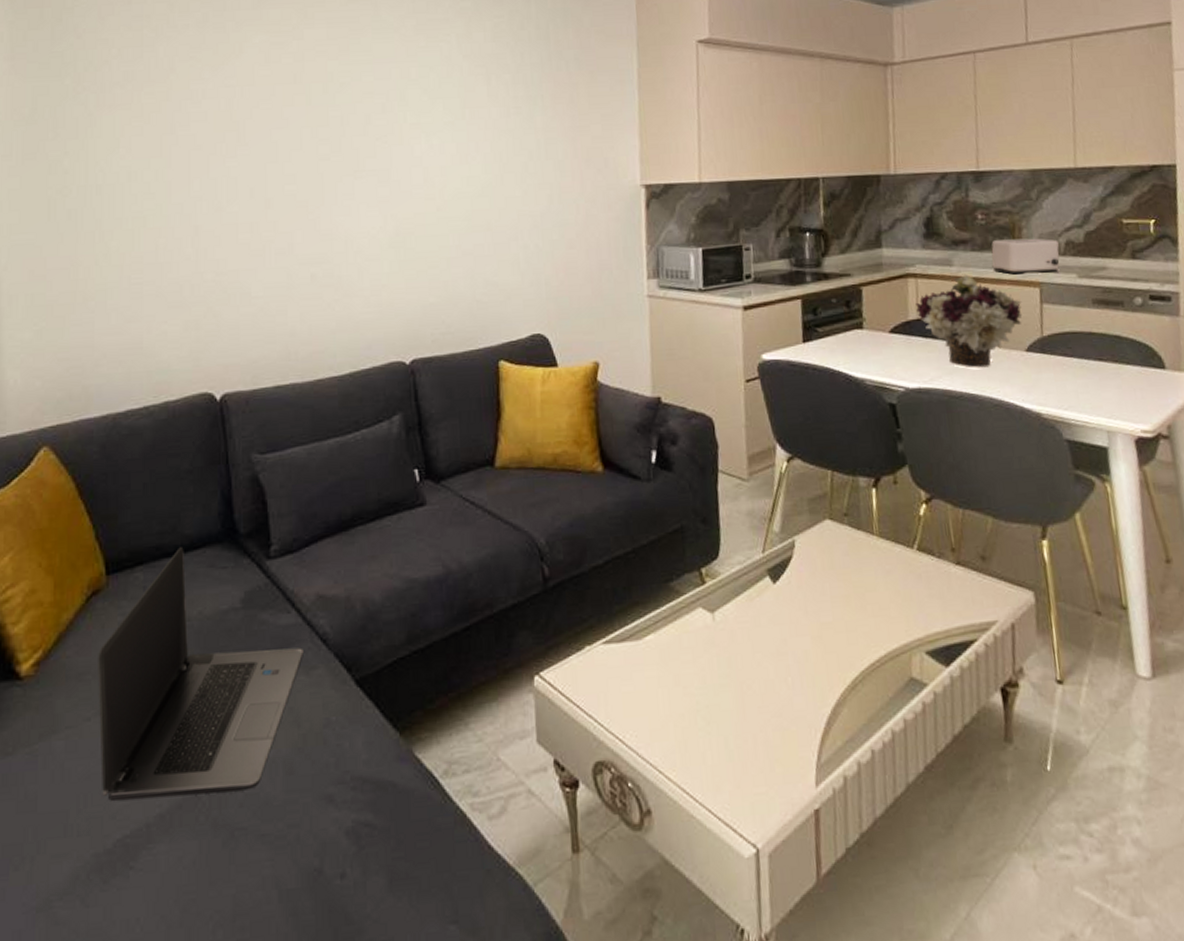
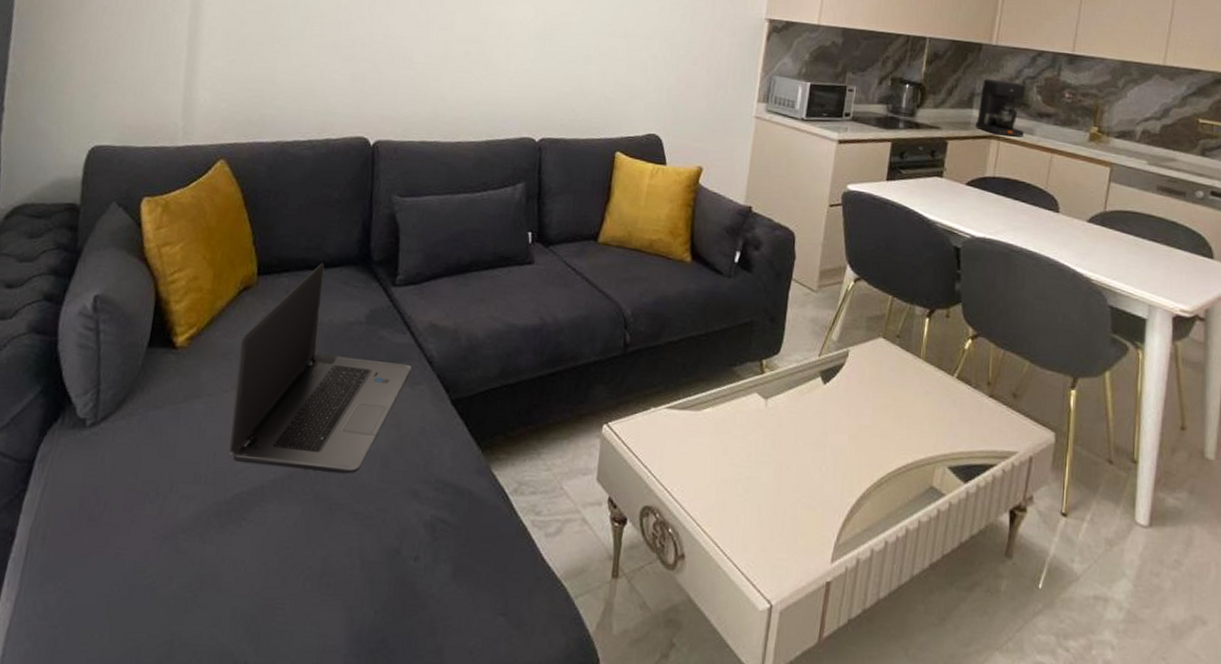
coffee maker: none [888,211,942,272] -> present [976,79,1026,138]
flower arrangement: present [916,274,1023,368] -> none [994,145,1092,230]
toaster: present [991,238,1060,275] -> none [1070,118,1135,156]

